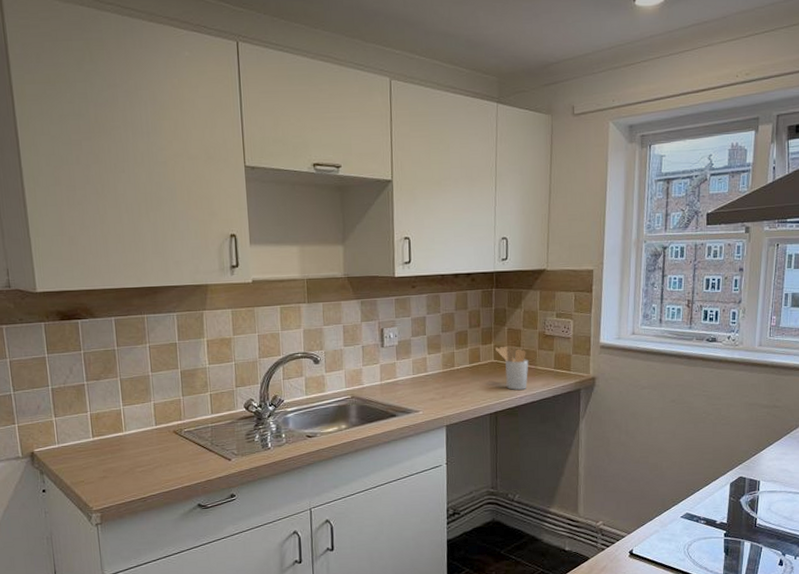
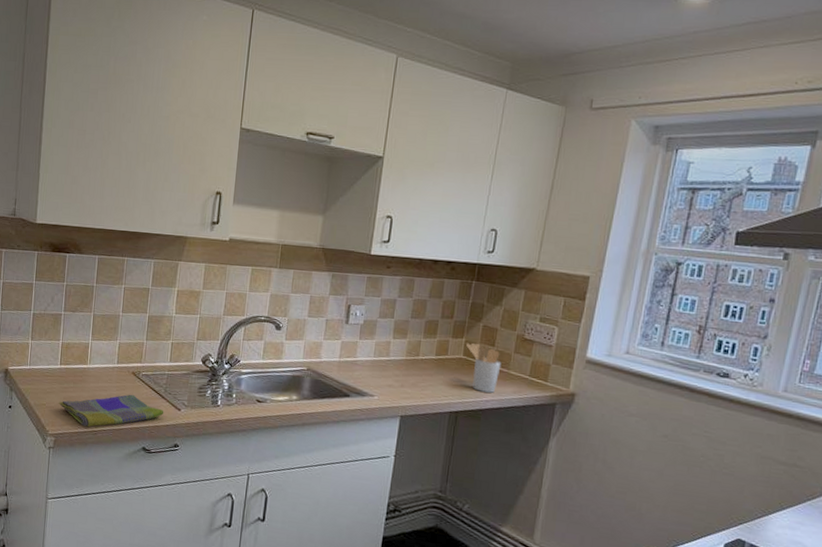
dish towel: none [98,453,215,496] -> present [59,394,164,428]

